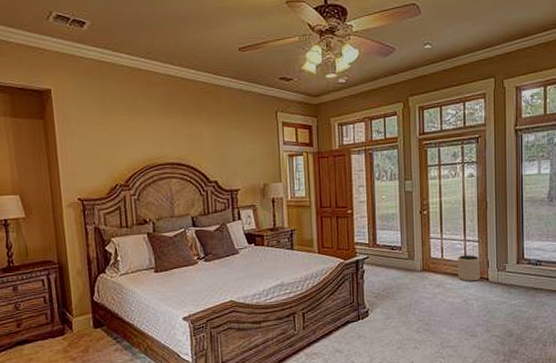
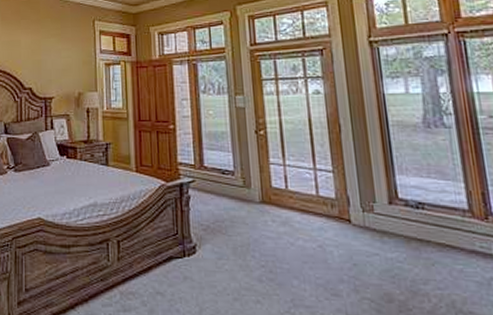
plant pot: present [457,255,481,282] -> none [306,187,340,222]

